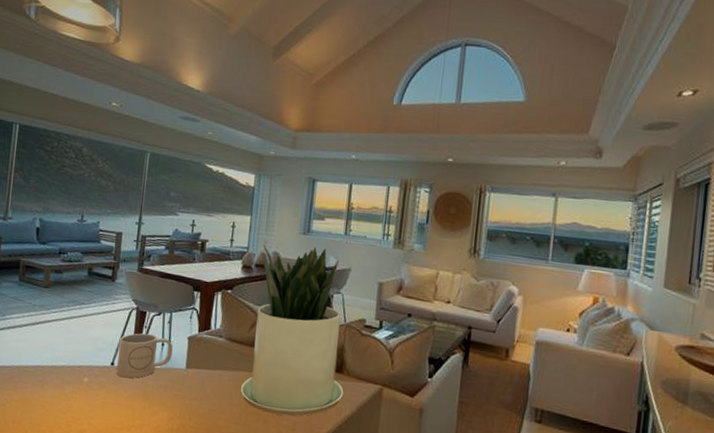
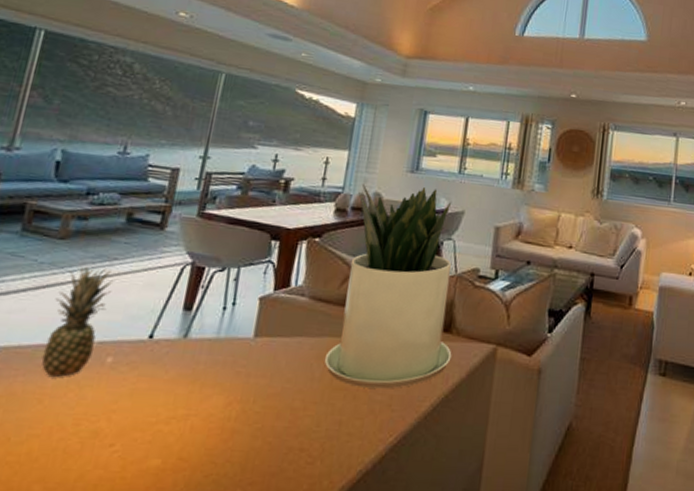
fruit: none [41,308,84,390] -> present [41,266,114,377]
mug: present [116,333,173,379] -> none [155,295,239,355]

